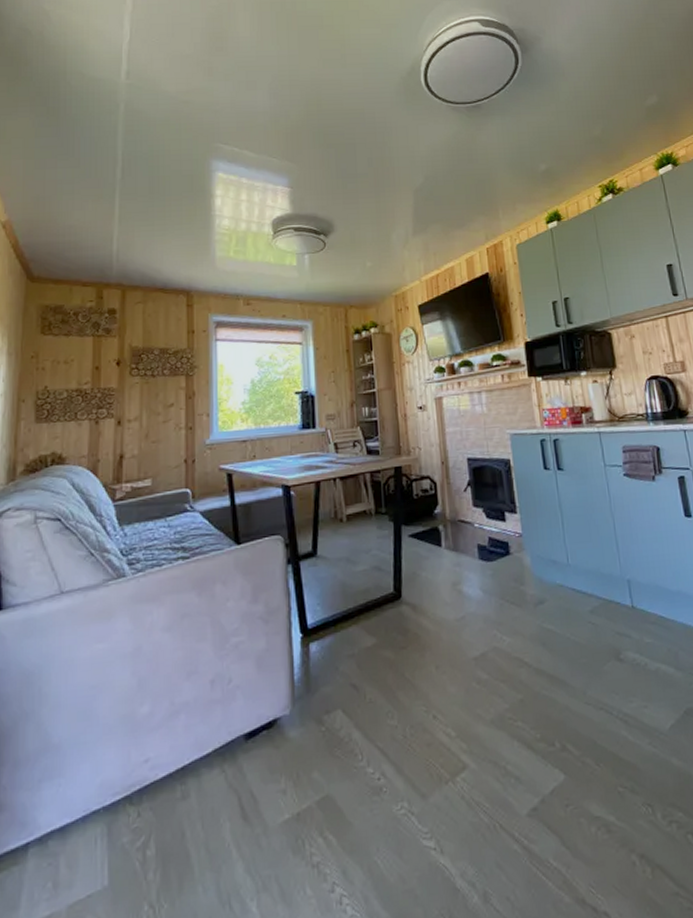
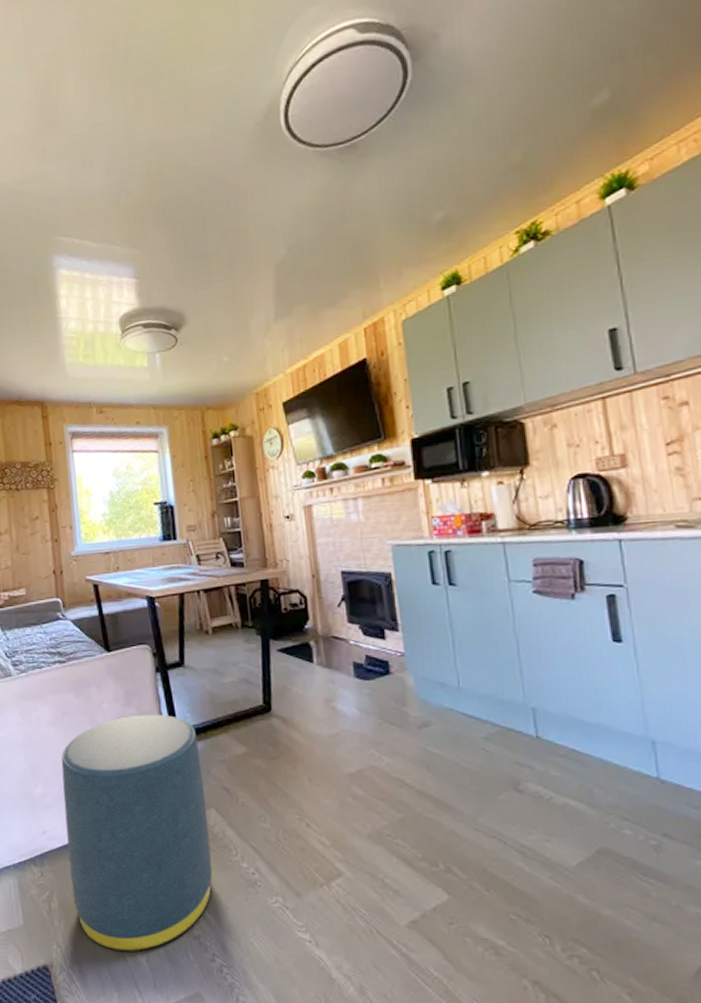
ottoman: none [173,609,337,901] -> present [61,714,213,953]

